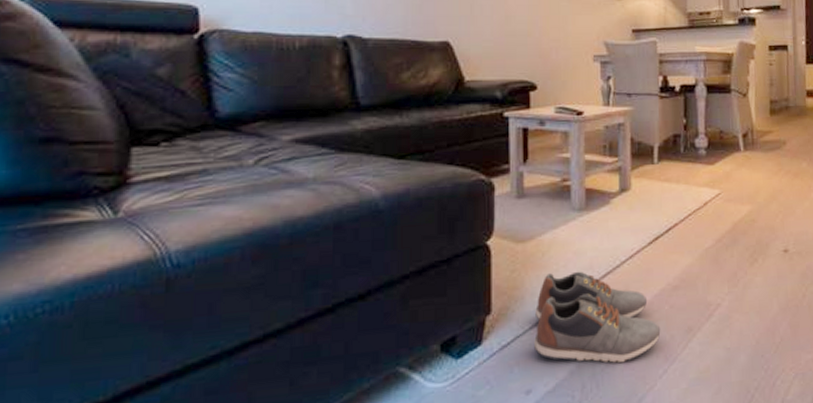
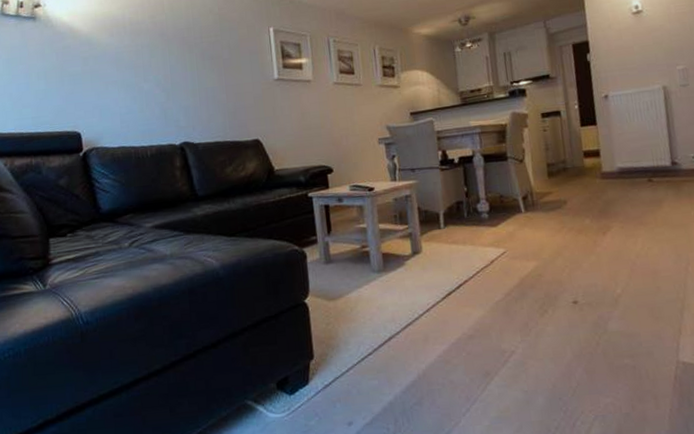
shoe: present [534,271,661,363] -> none [349,323,461,402]

